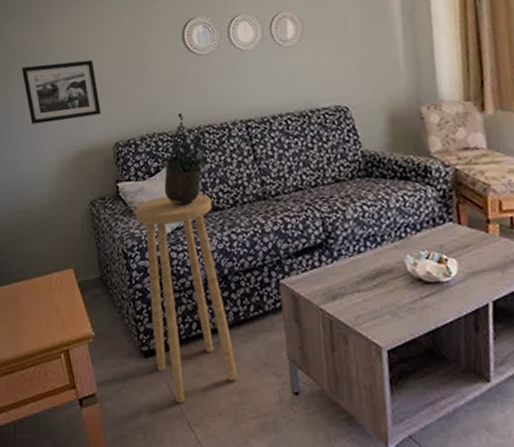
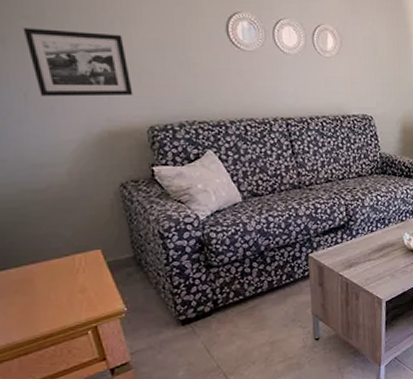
stool: present [135,193,238,404] -> none [172,180,270,360]
potted plant: present [163,113,210,205] -> none [204,104,252,191]

